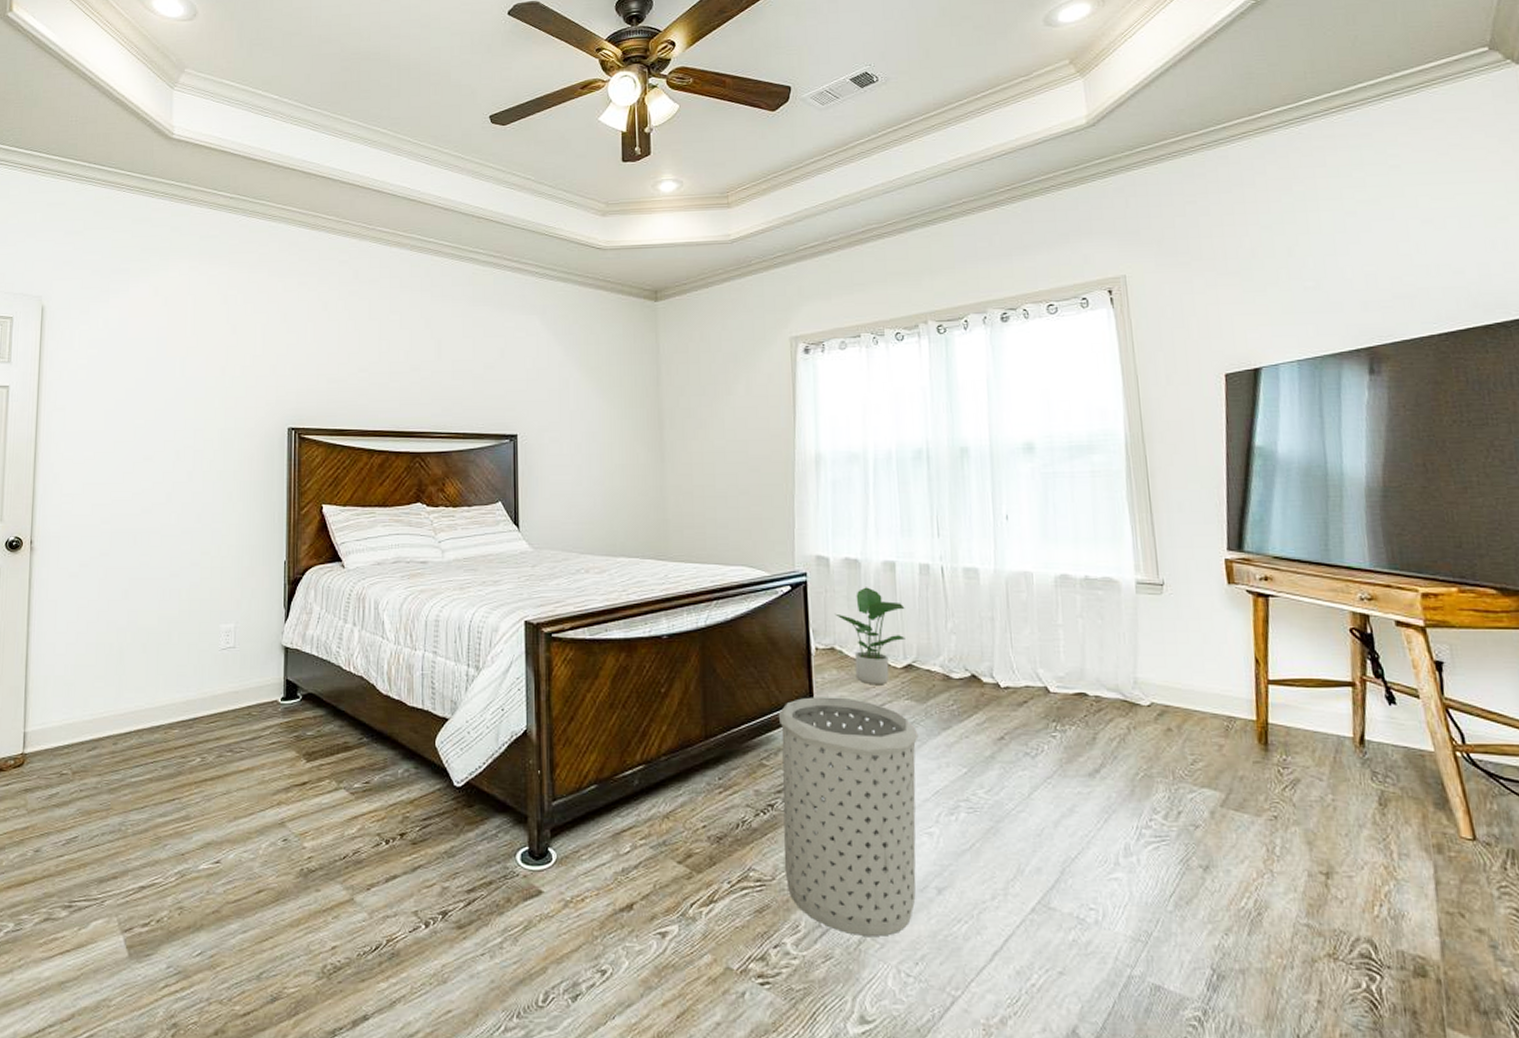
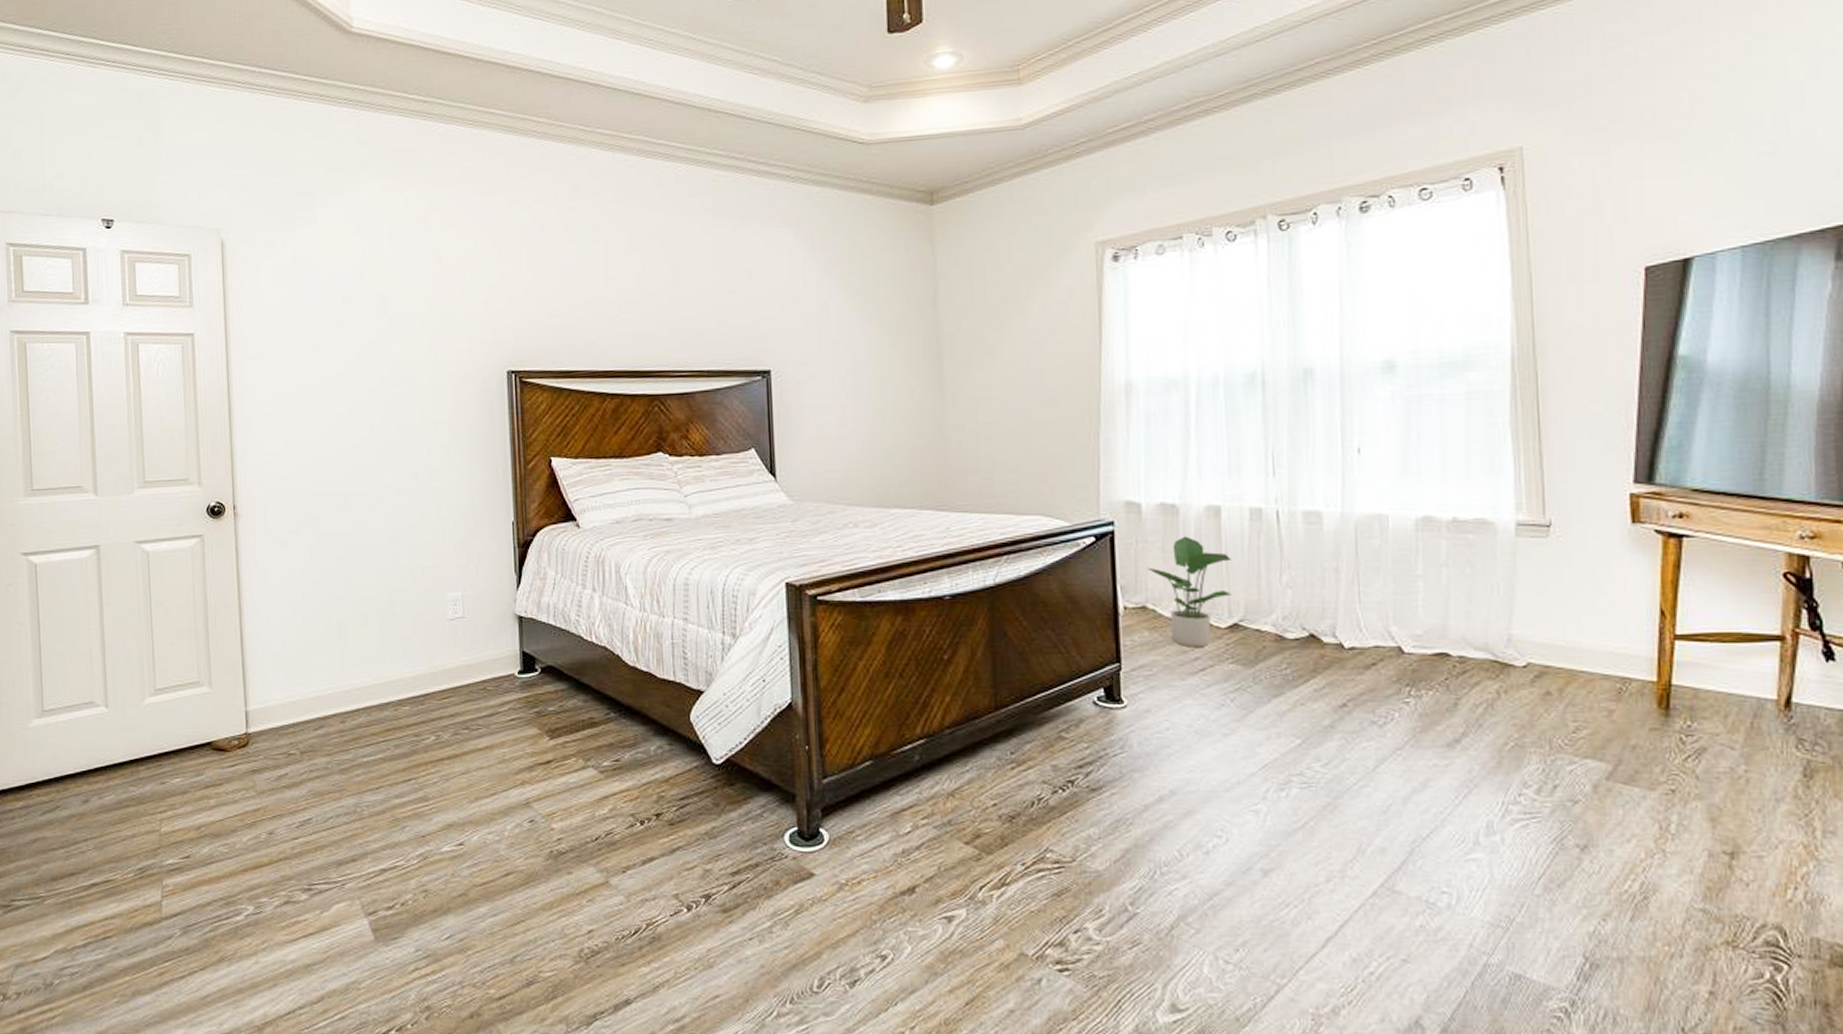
laundry basket: present [778,697,919,937] -> none [1079,662,1245,922]

